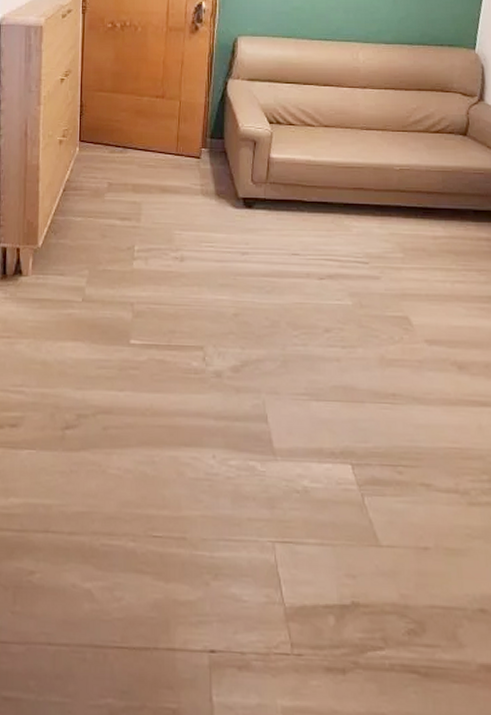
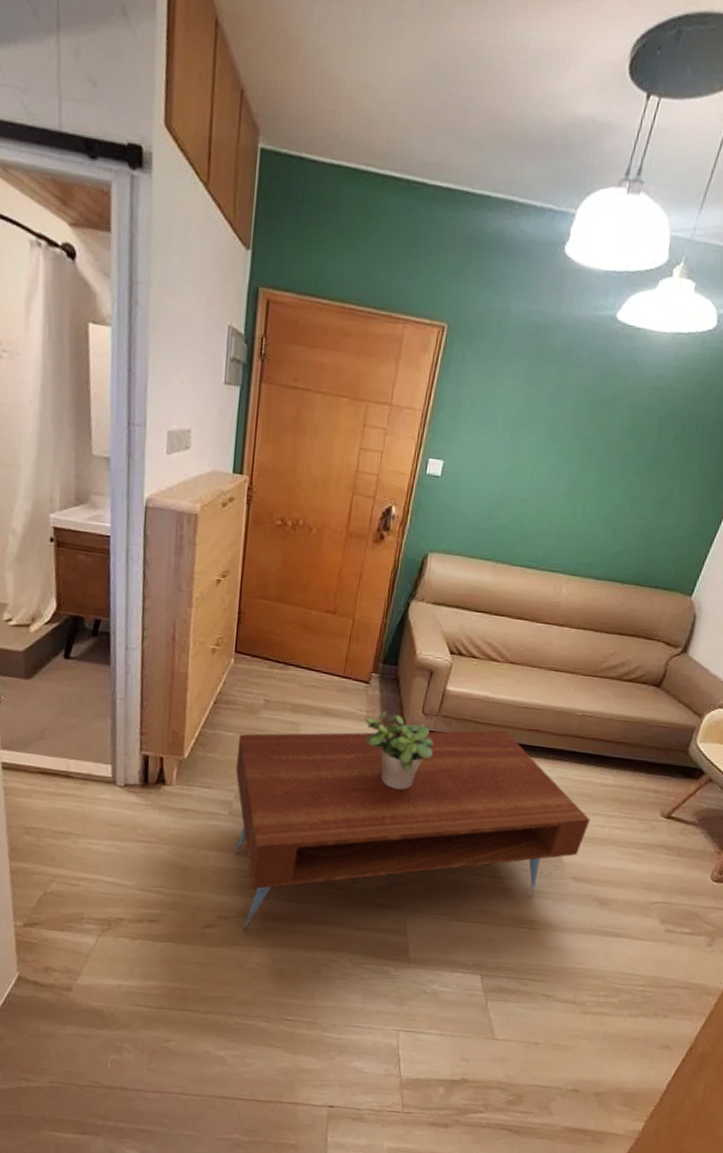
coffee table: none [86,191,430,430] -> present [235,730,590,931]
potted plant: none [200,184,266,261] -> present [364,712,434,790]

